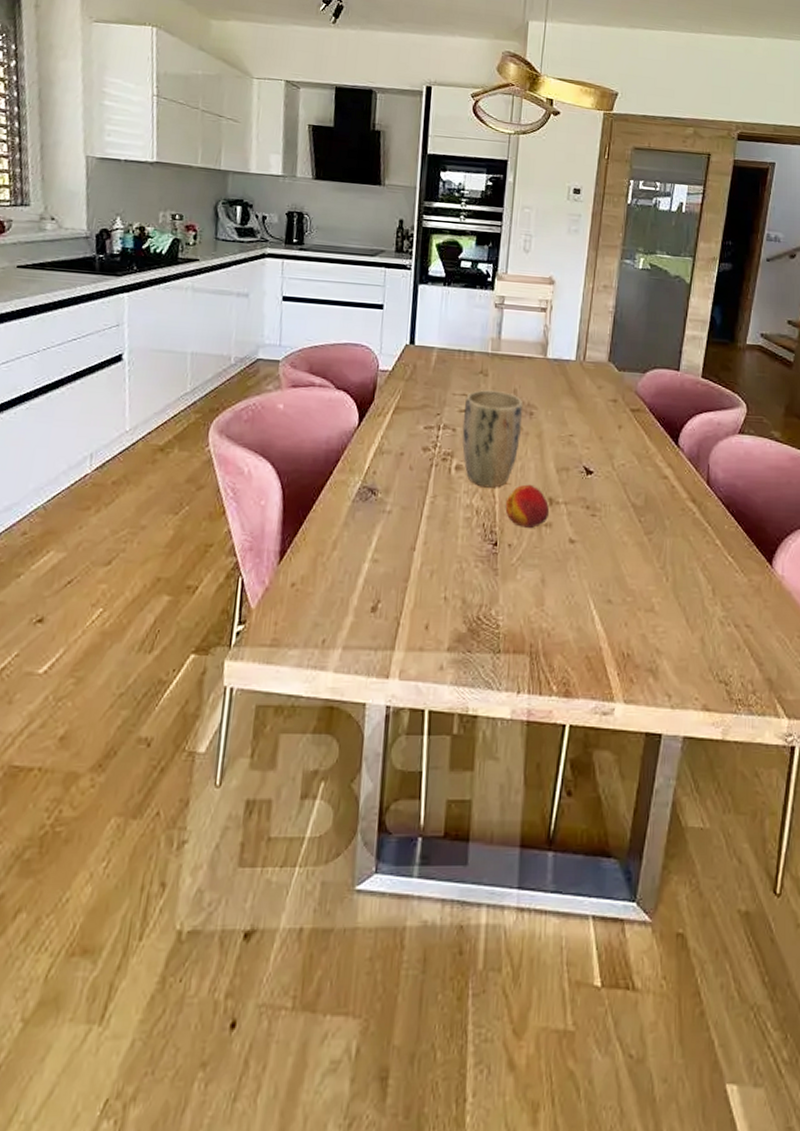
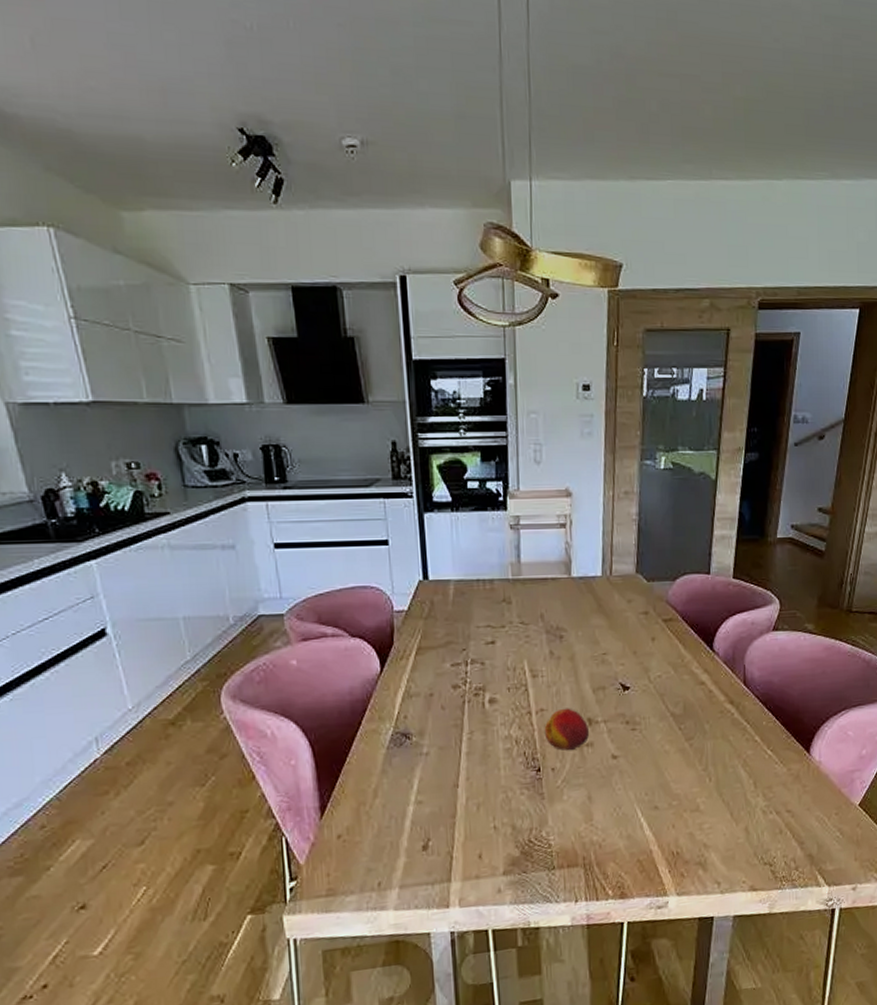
plant pot: present [462,389,524,488] -> none [490,617,553,717]

